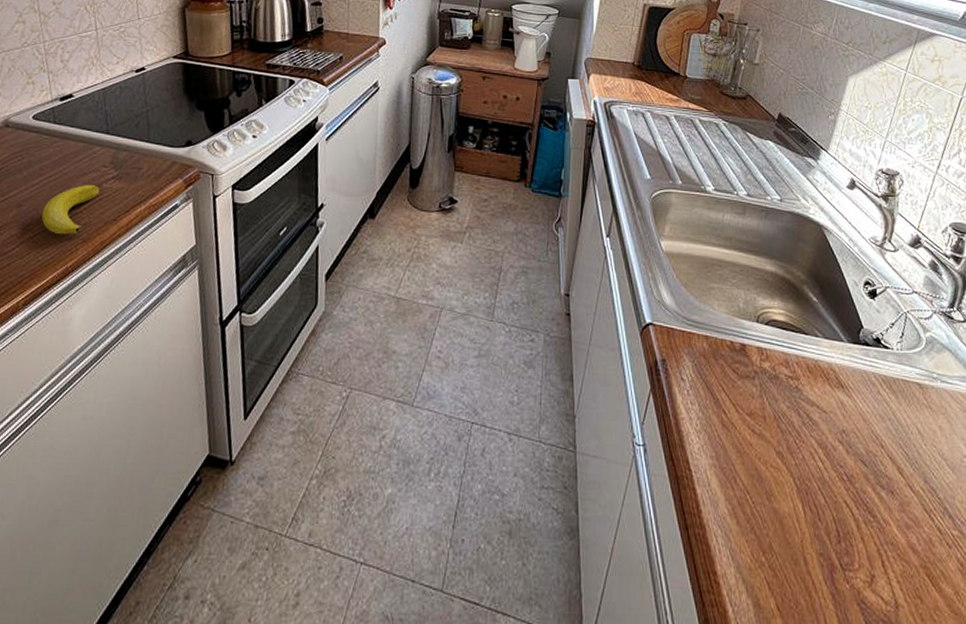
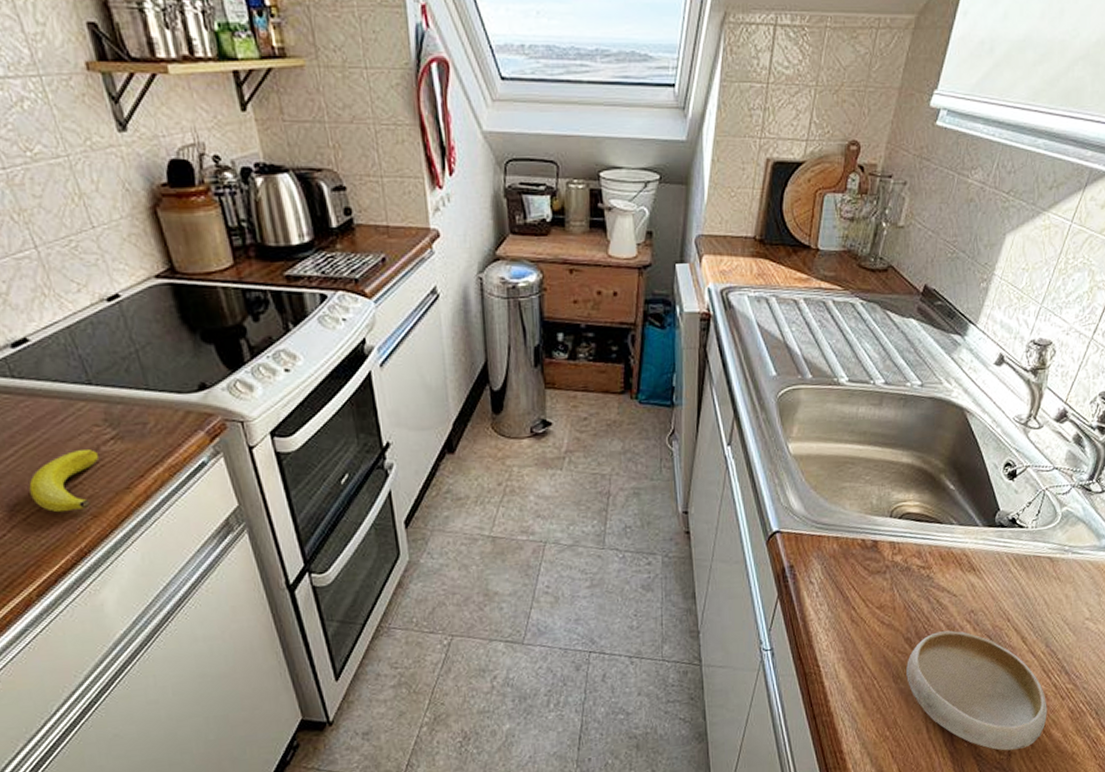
bowl: none [779,449,934,603] -> present [906,630,1047,751]

